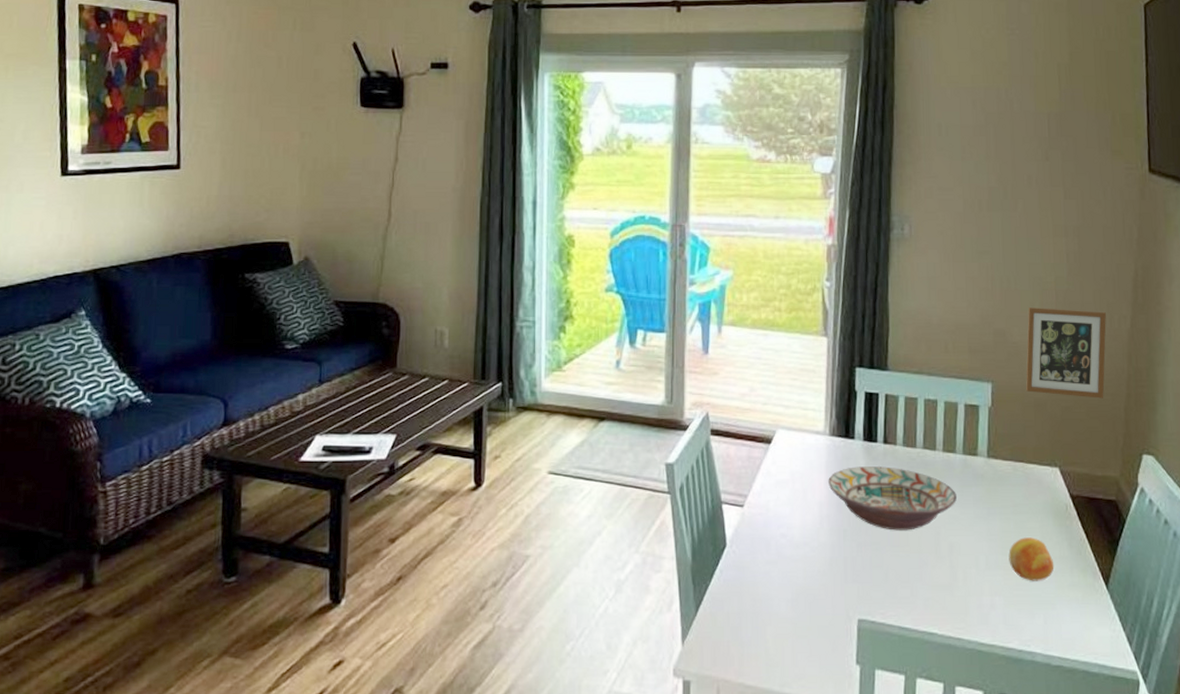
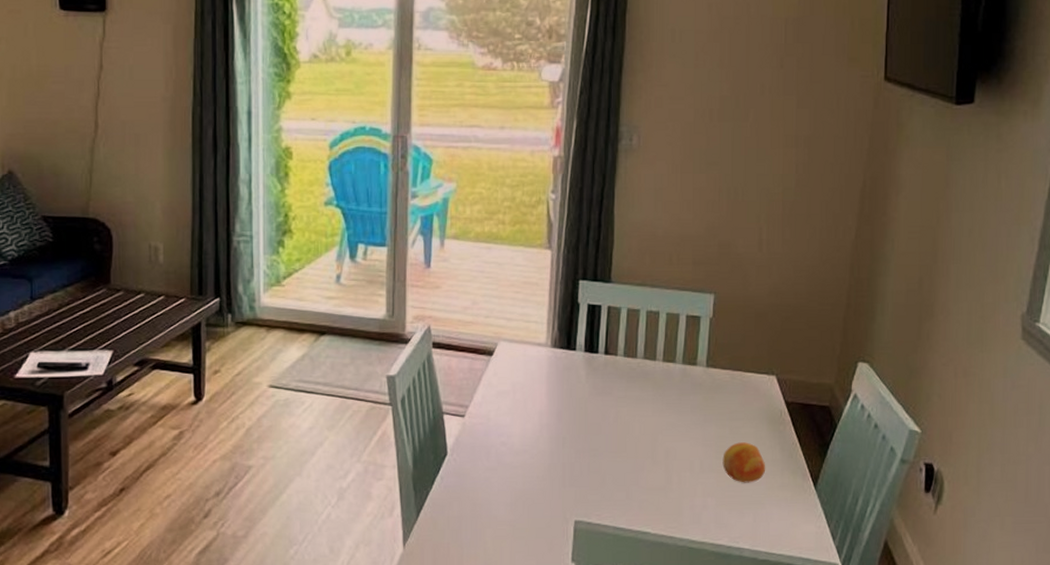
decorative bowl: present [828,466,957,531] -> none [549,377,674,438]
picture frame: present [1026,308,1106,399] -> none [748,219,831,309]

